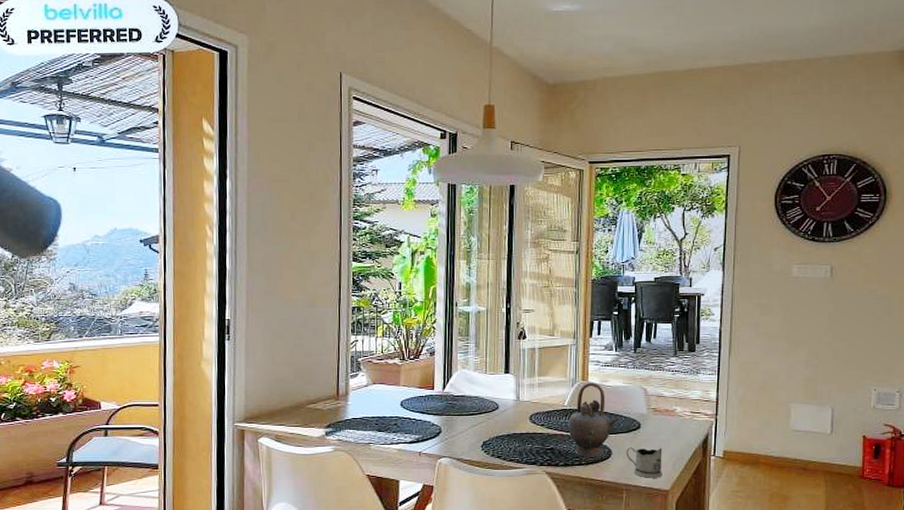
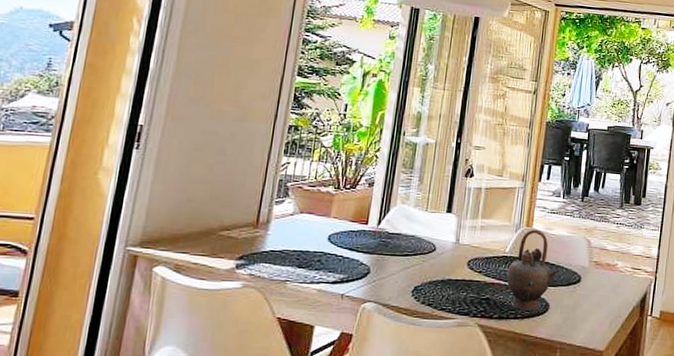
tea glass holder: present [626,447,662,478] -> none [563,302,601,337]

